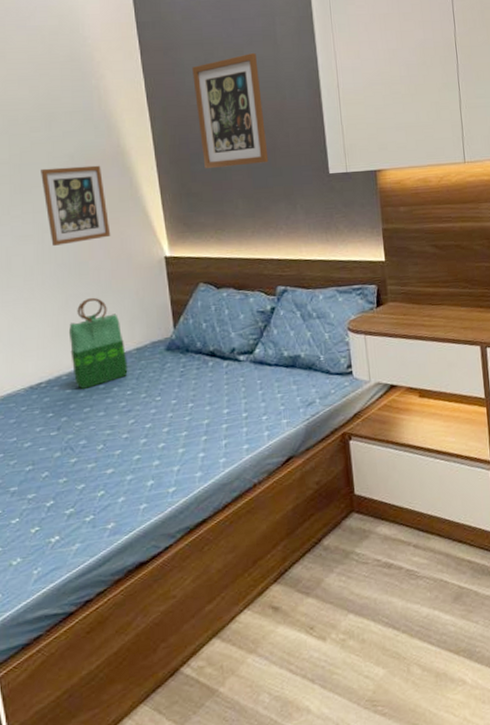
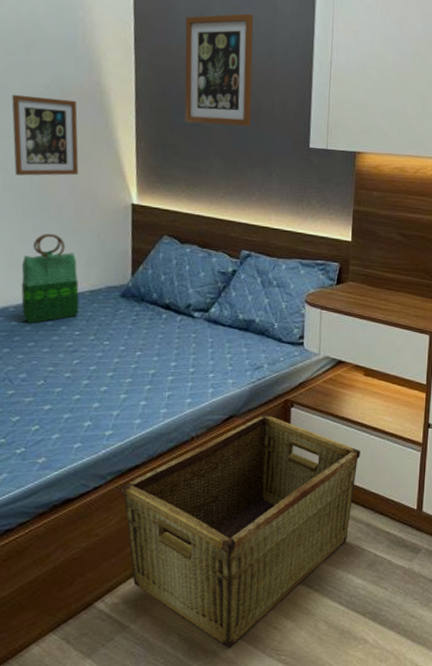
hamper: none [191,450,428,704] -> present [120,414,361,648]

